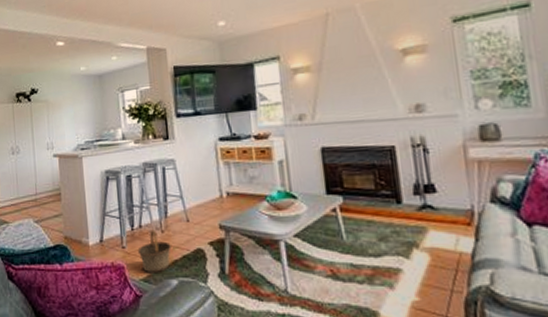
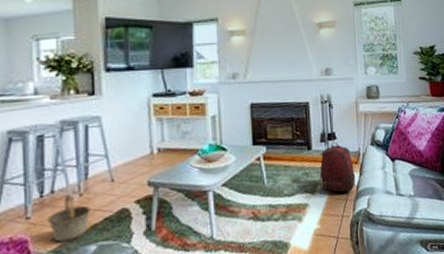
backpack: none [415,195,470,259] -> present [319,141,356,192]

